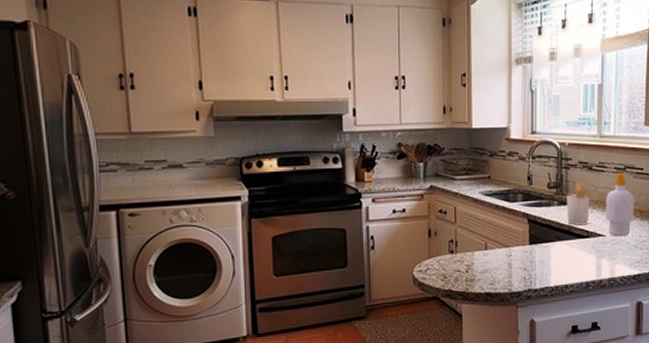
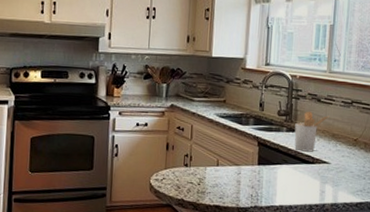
soap bottle: present [605,172,634,236] -> none [331,106,360,166]

